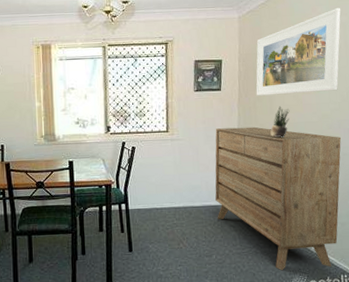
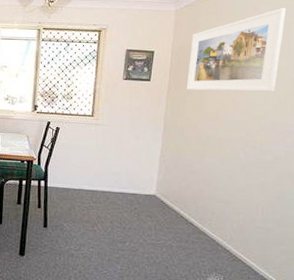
dresser: present [215,126,341,271] -> none [134,118,274,272]
potted plant: present [270,106,290,138] -> none [198,102,221,134]

